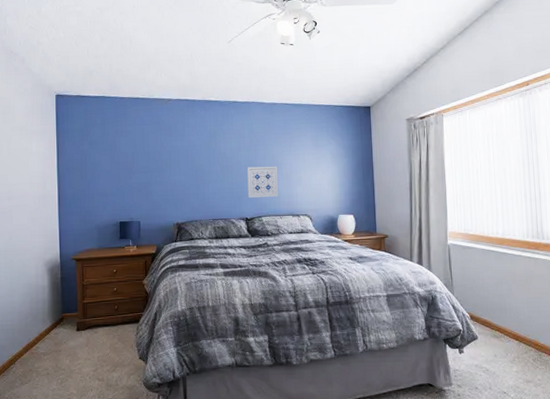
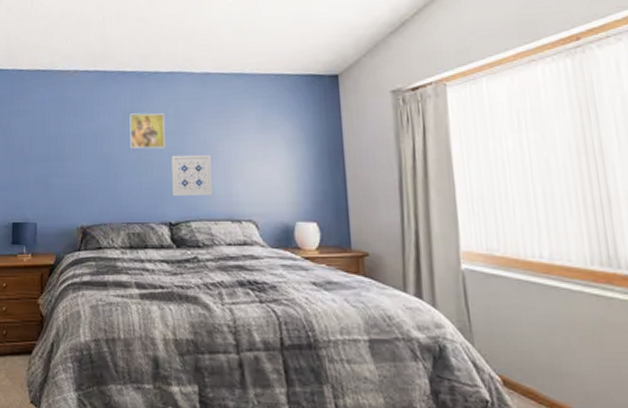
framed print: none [214,134,242,162] -> present [129,113,165,149]

